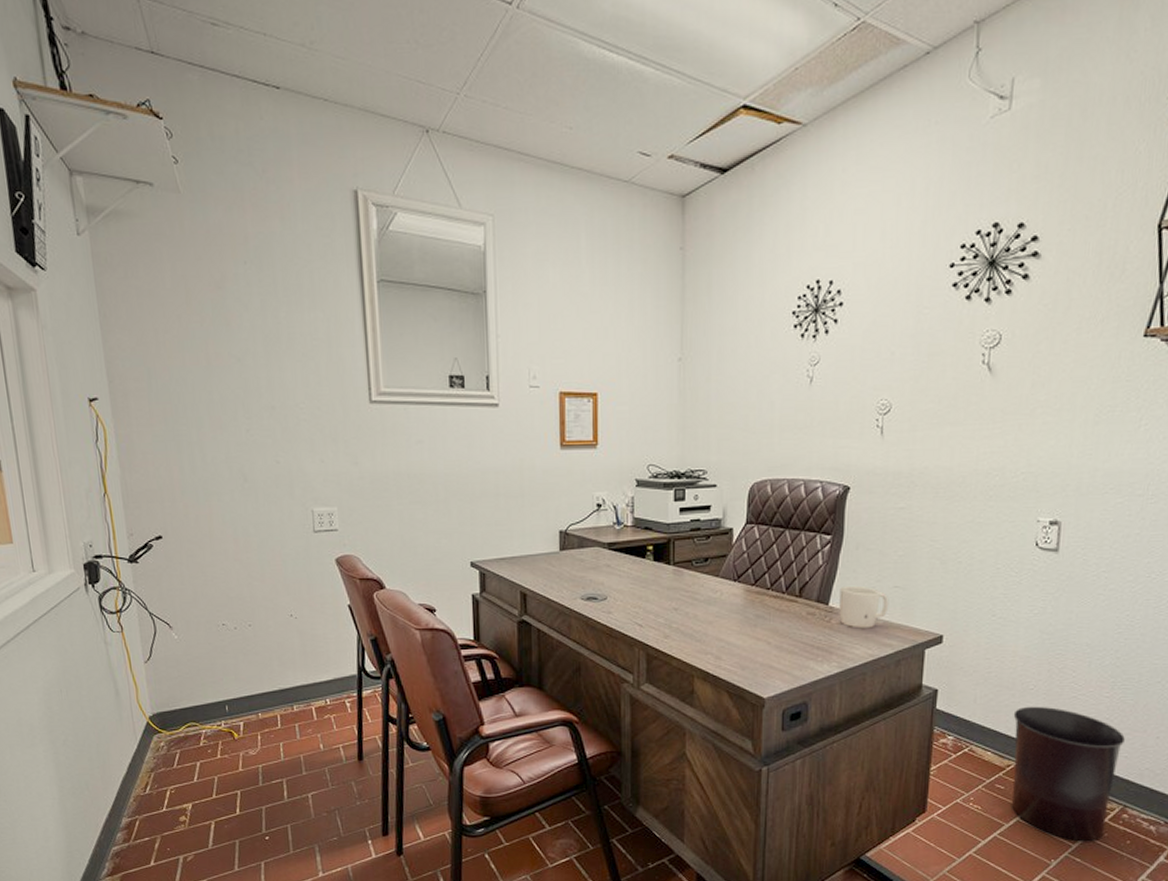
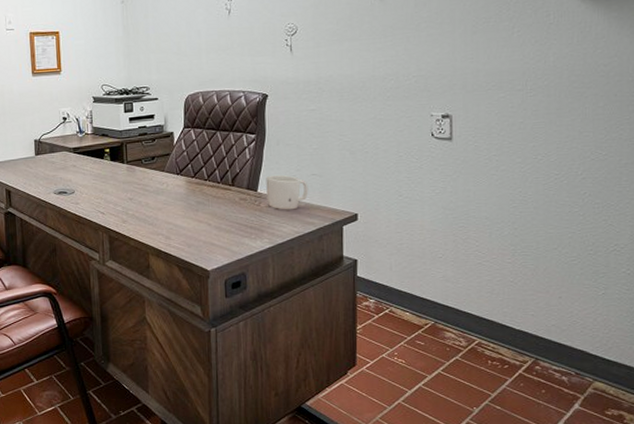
waste bin: present [1011,706,1125,841] -> none [426,272,530,390]

